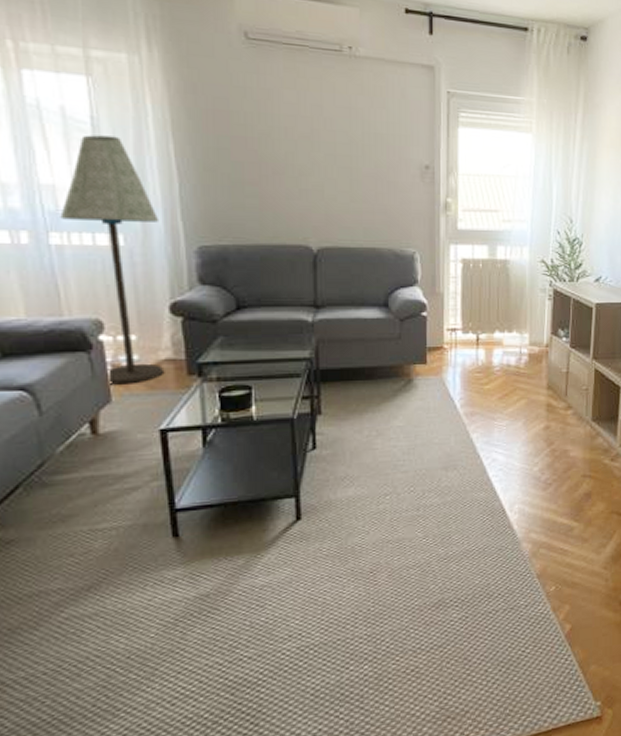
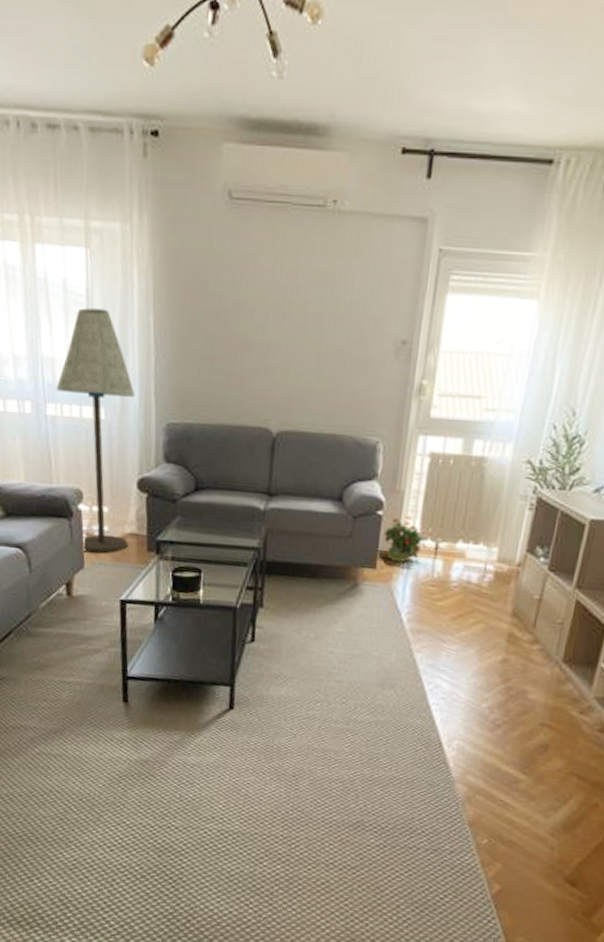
potted plant: none [429,314,468,355] -> present [383,515,426,562]

